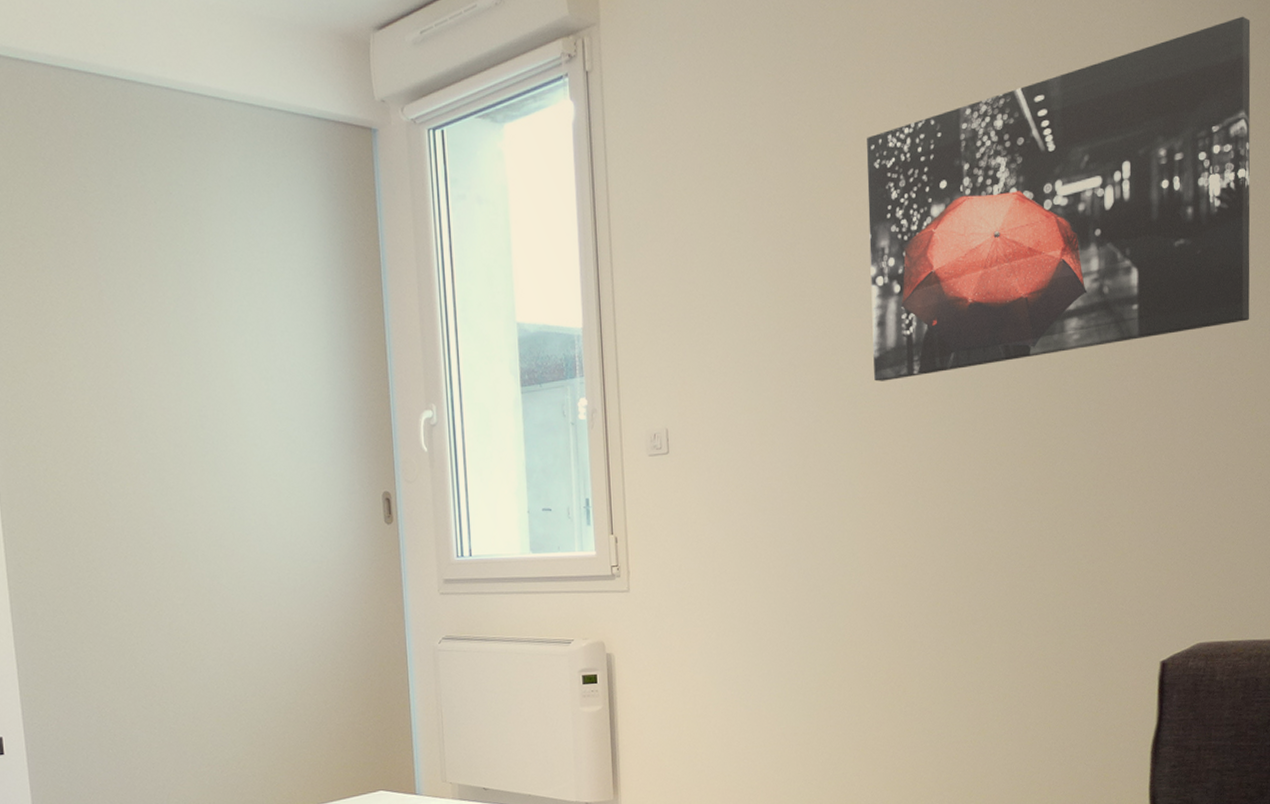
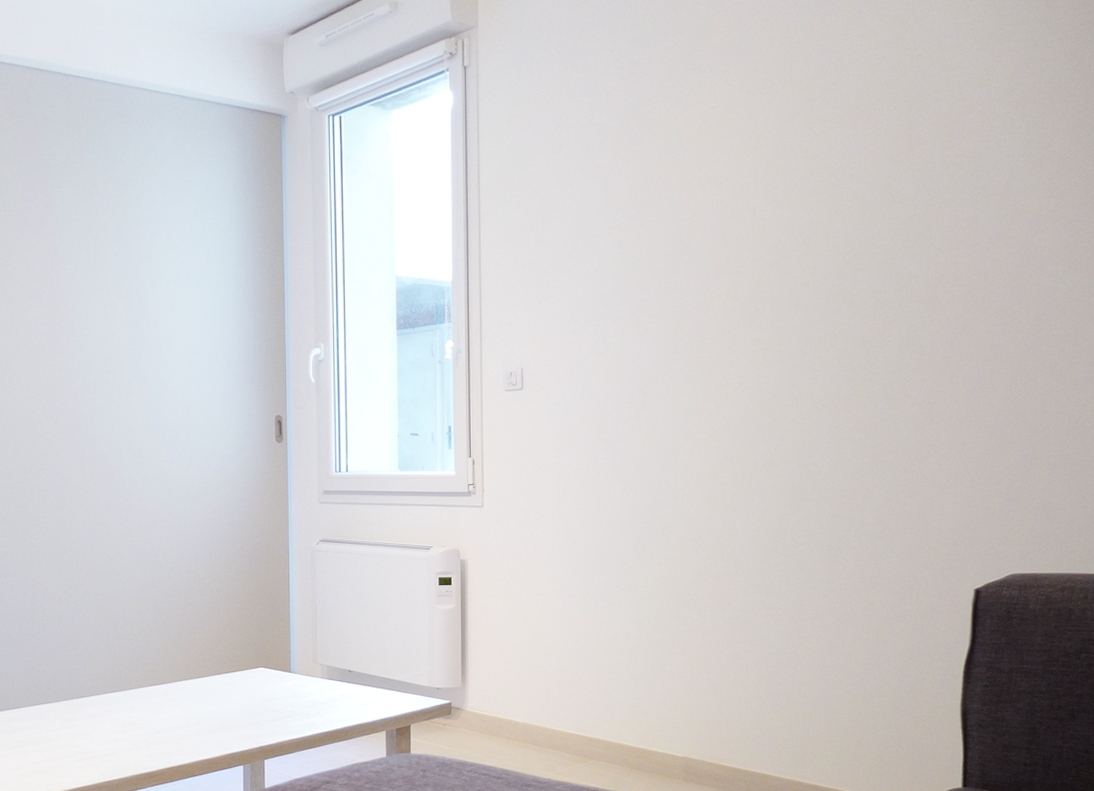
wall art: present [867,16,1251,381] -> none [709,10,1075,331]

